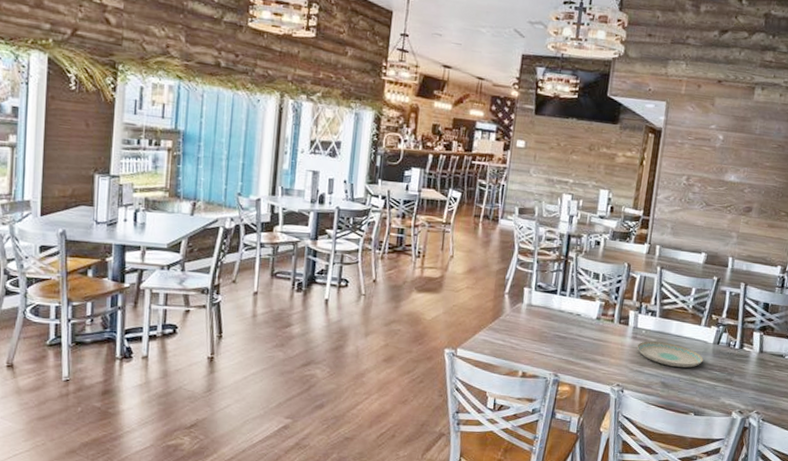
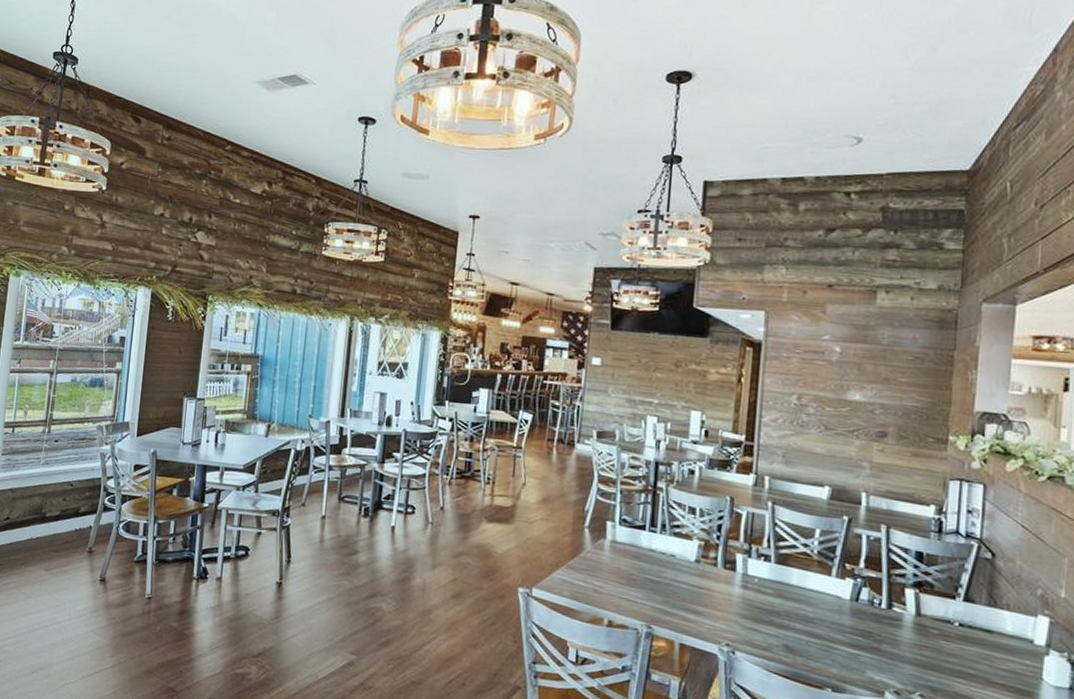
plate: present [637,340,704,368] -> none [748,592,838,629]

